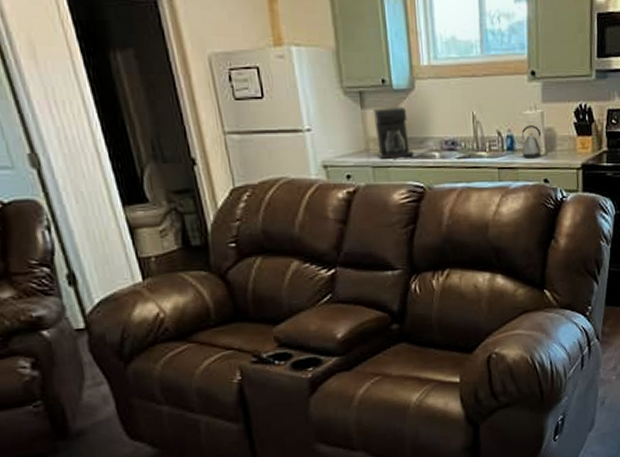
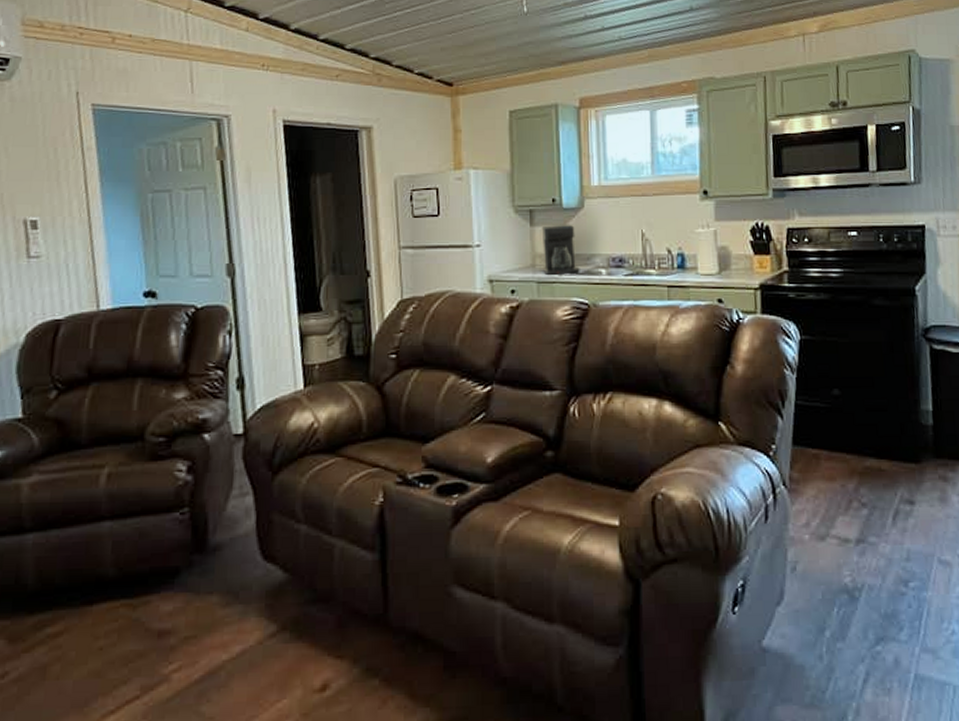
kettle: present [519,125,543,159] -> none [690,244,717,277]

